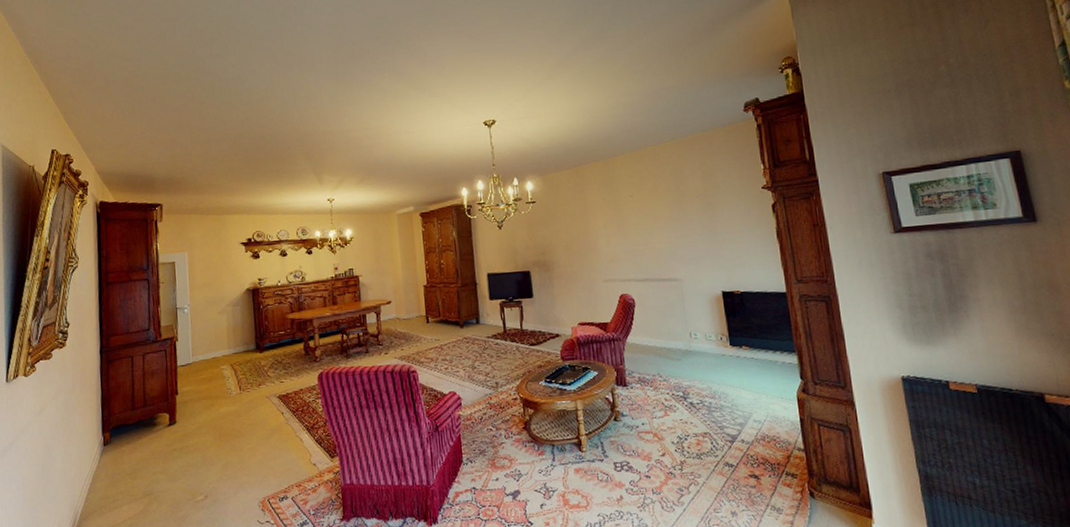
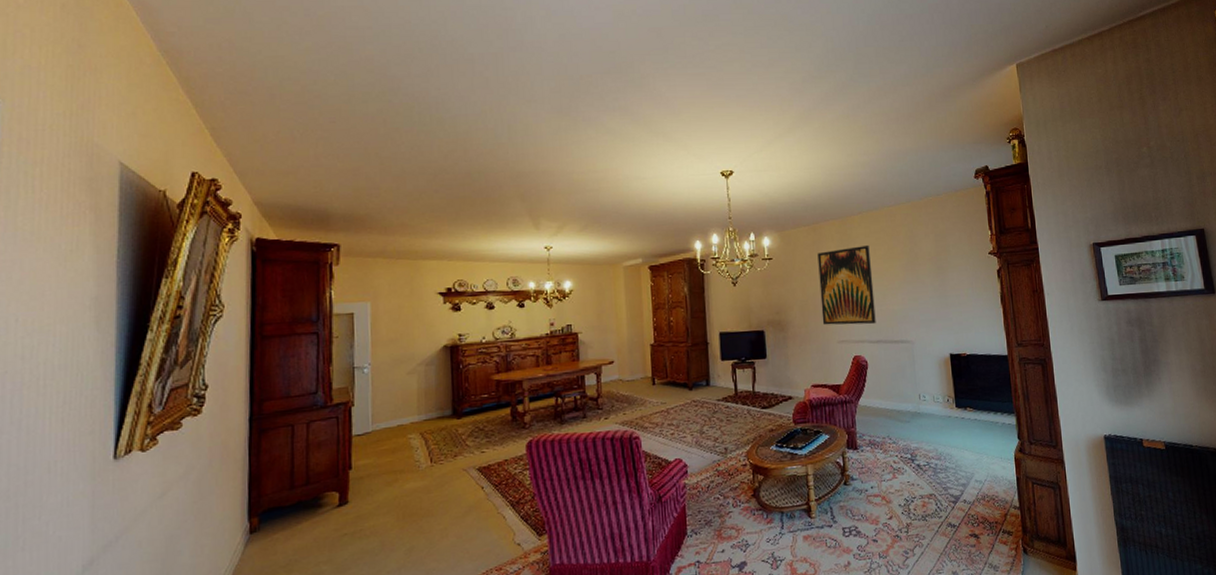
wall art: none [580,184,643,265] -> present [817,244,876,325]

